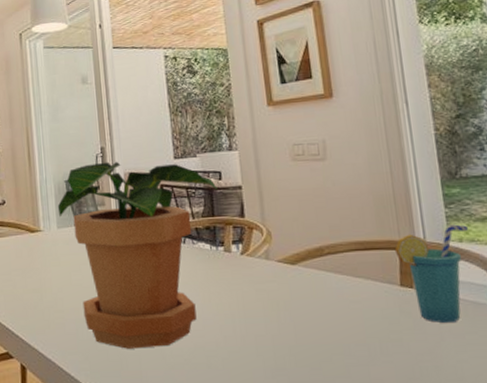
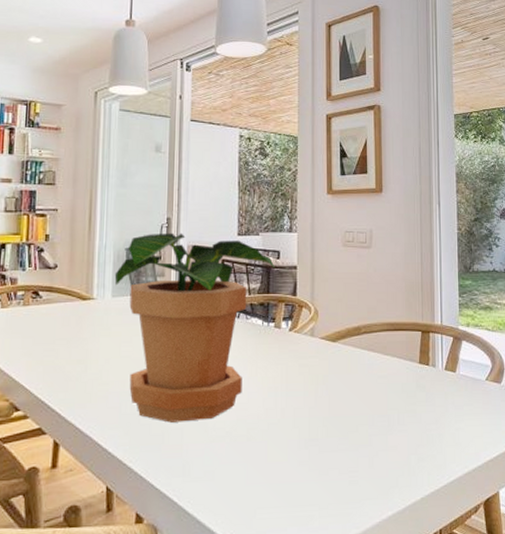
cup: present [394,224,468,323] -> none [417,311,474,396]

